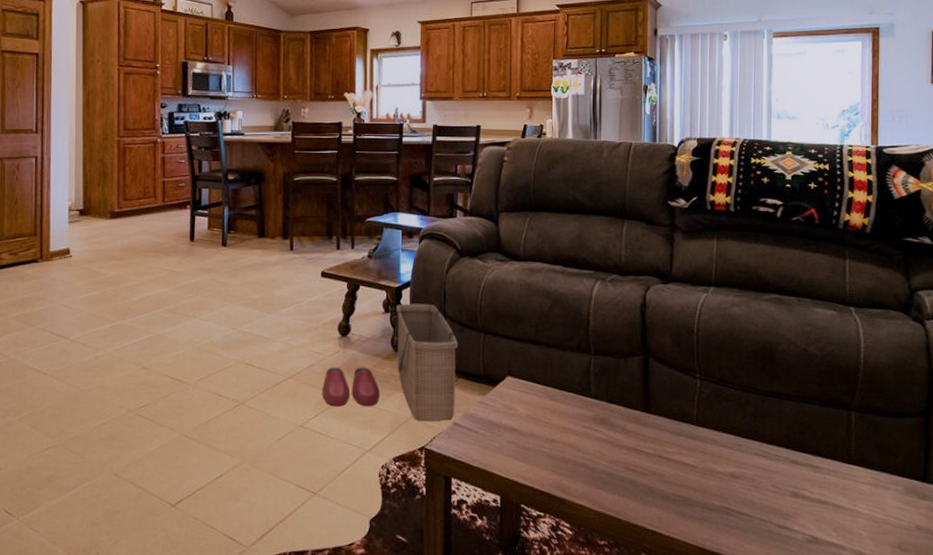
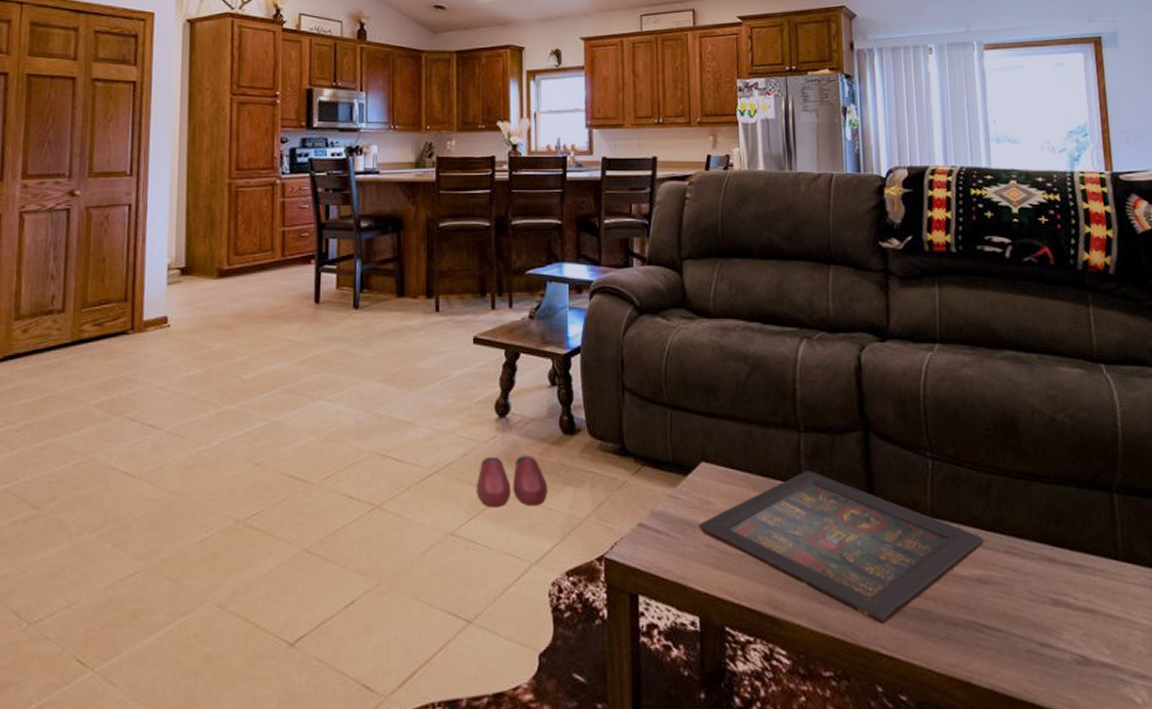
basket: present [393,303,459,422] -> none [562,373,641,523]
icon panel: none [502,386,739,506] -> present [698,471,984,624]

